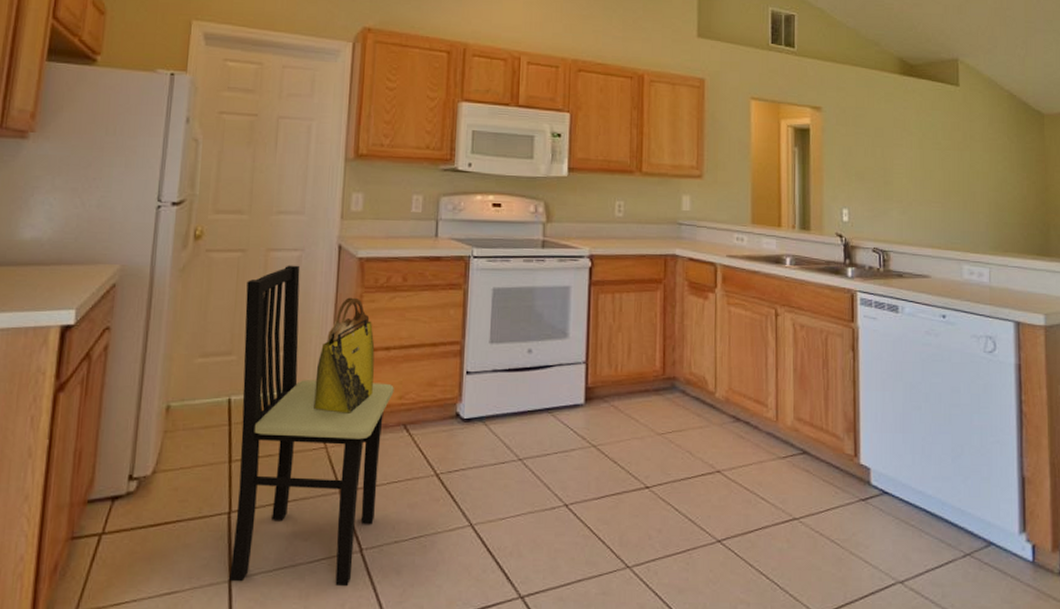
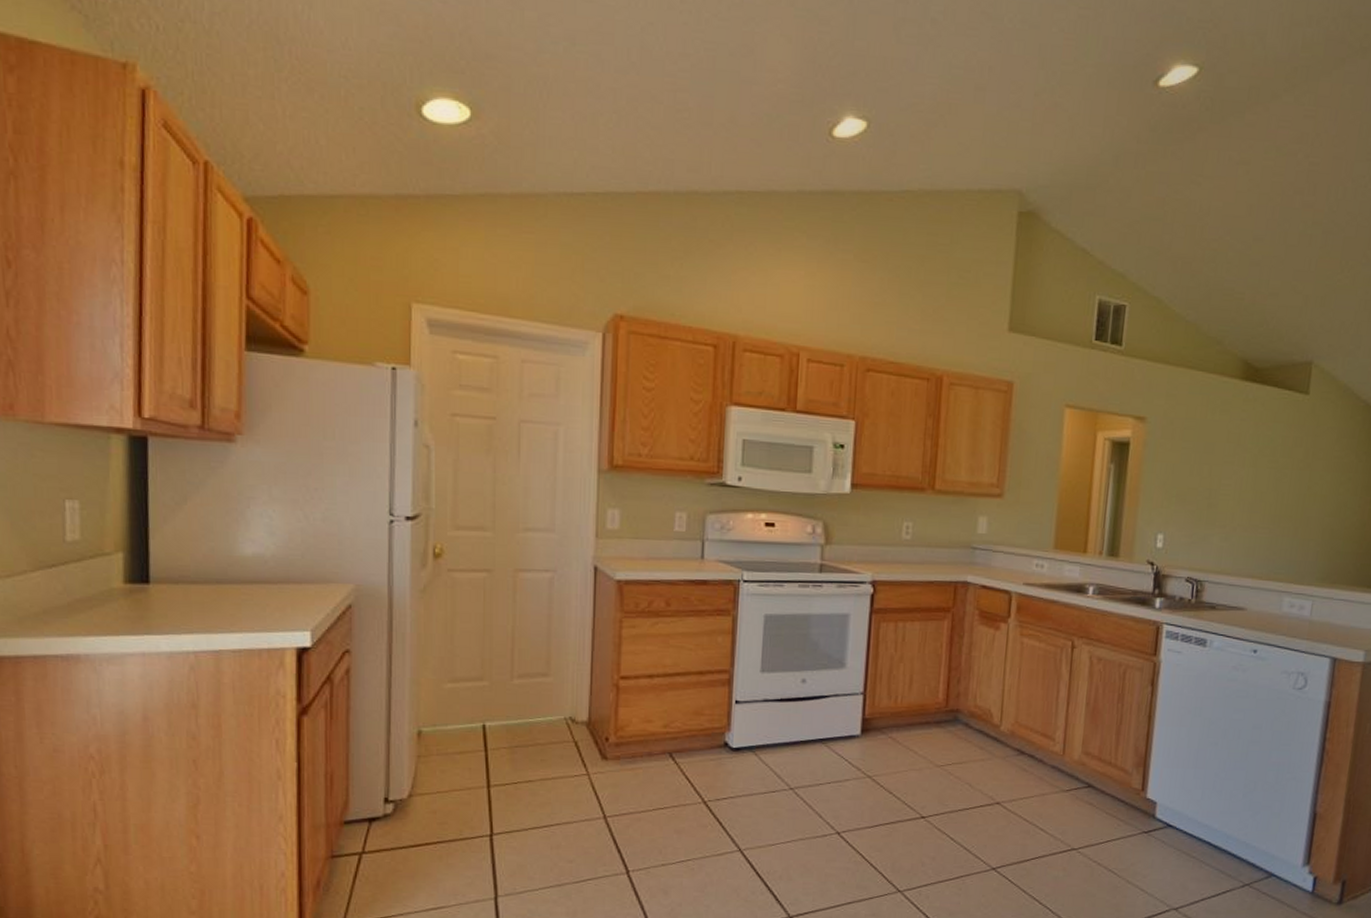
dining chair: present [229,265,394,587] -> none [495,587,658,905]
tote bag: present [314,297,375,413] -> none [574,622,637,741]

